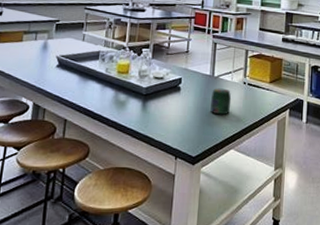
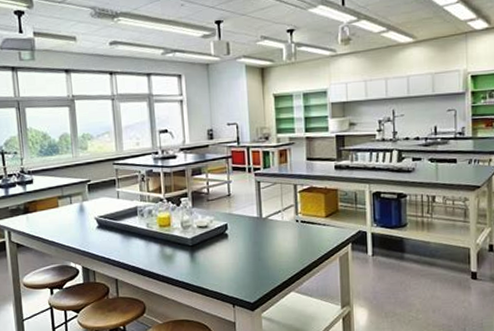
jar: present [210,88,232,115] -> none [262,229,285,258]

